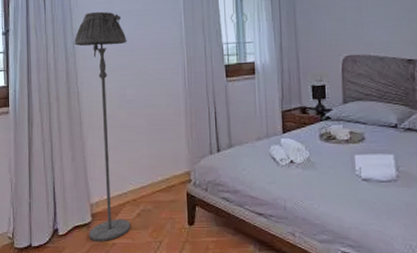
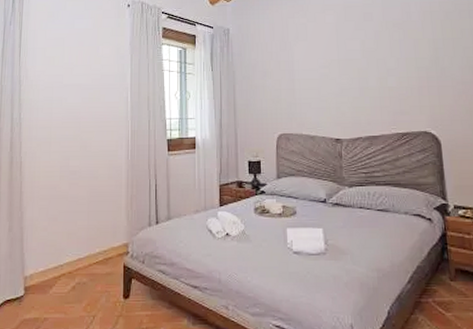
floor lamp: present [74,11,131,241] -> none [20,84,74,316]

